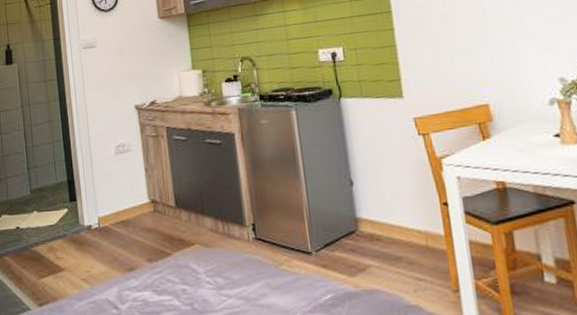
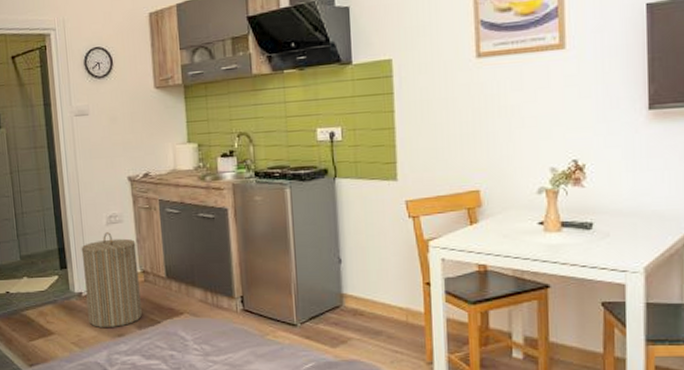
laundry hamper: none [90,162,152,262] -> present [81,232,142,327]

